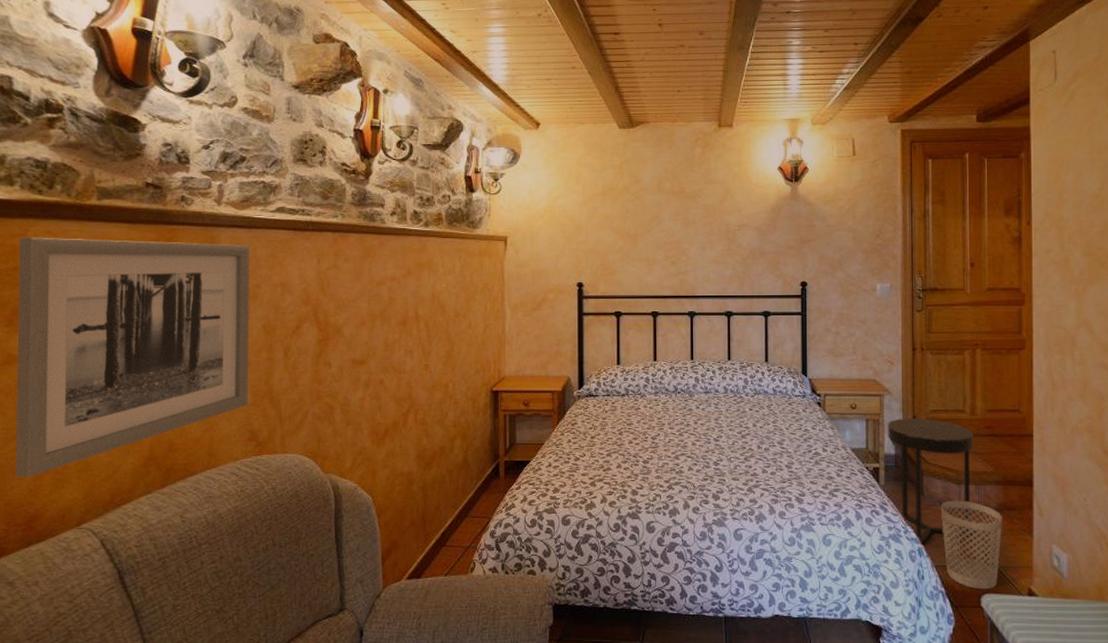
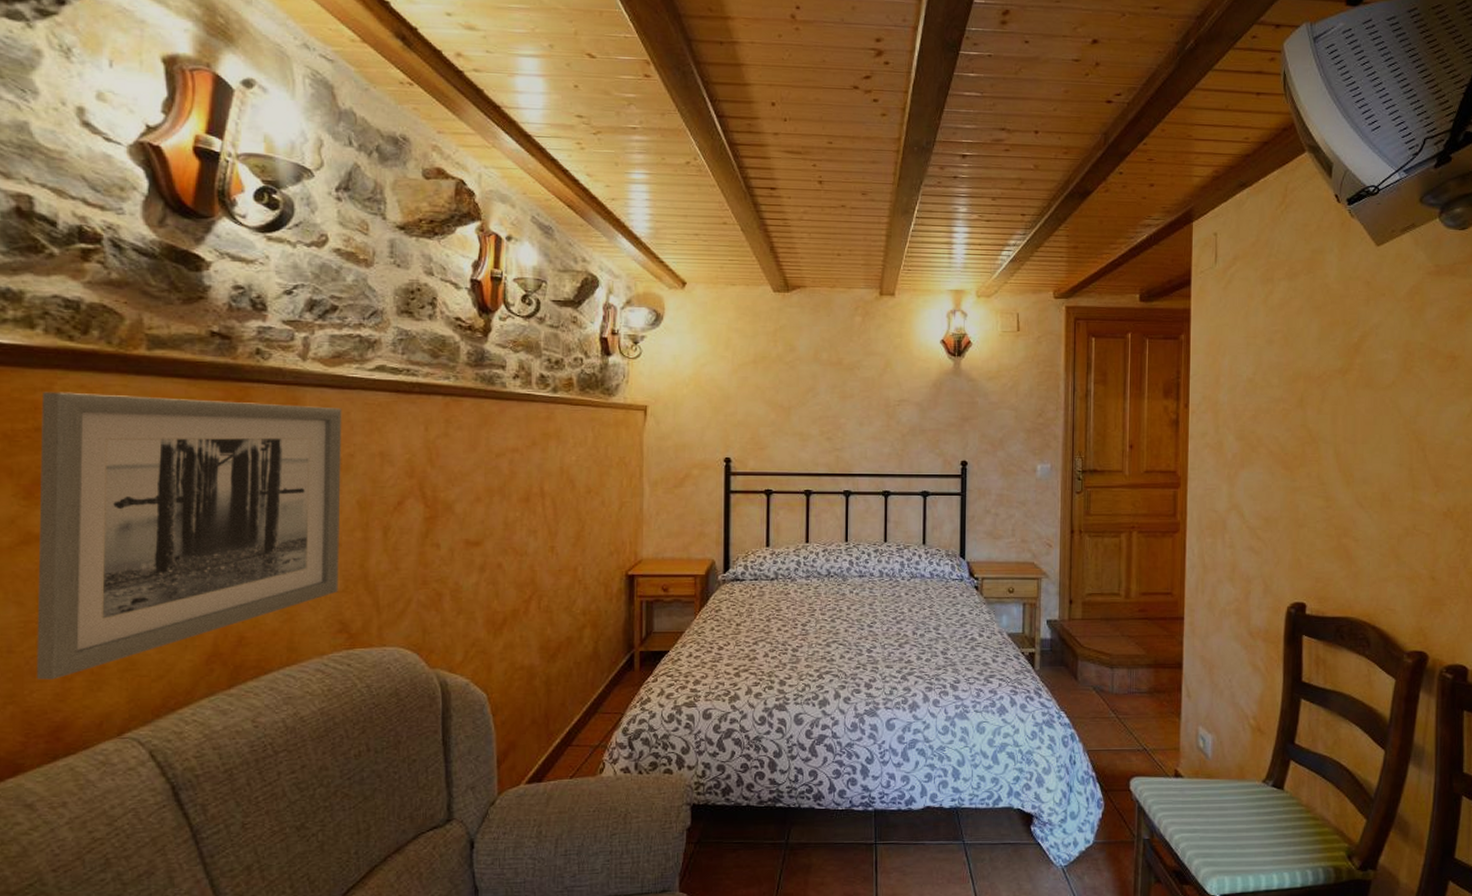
side table: present [888,418,974,544] -> none [1044,602,1128,730]
wastebasket: present [940,500,1003,590] -> none [1093,684,1153,773]

